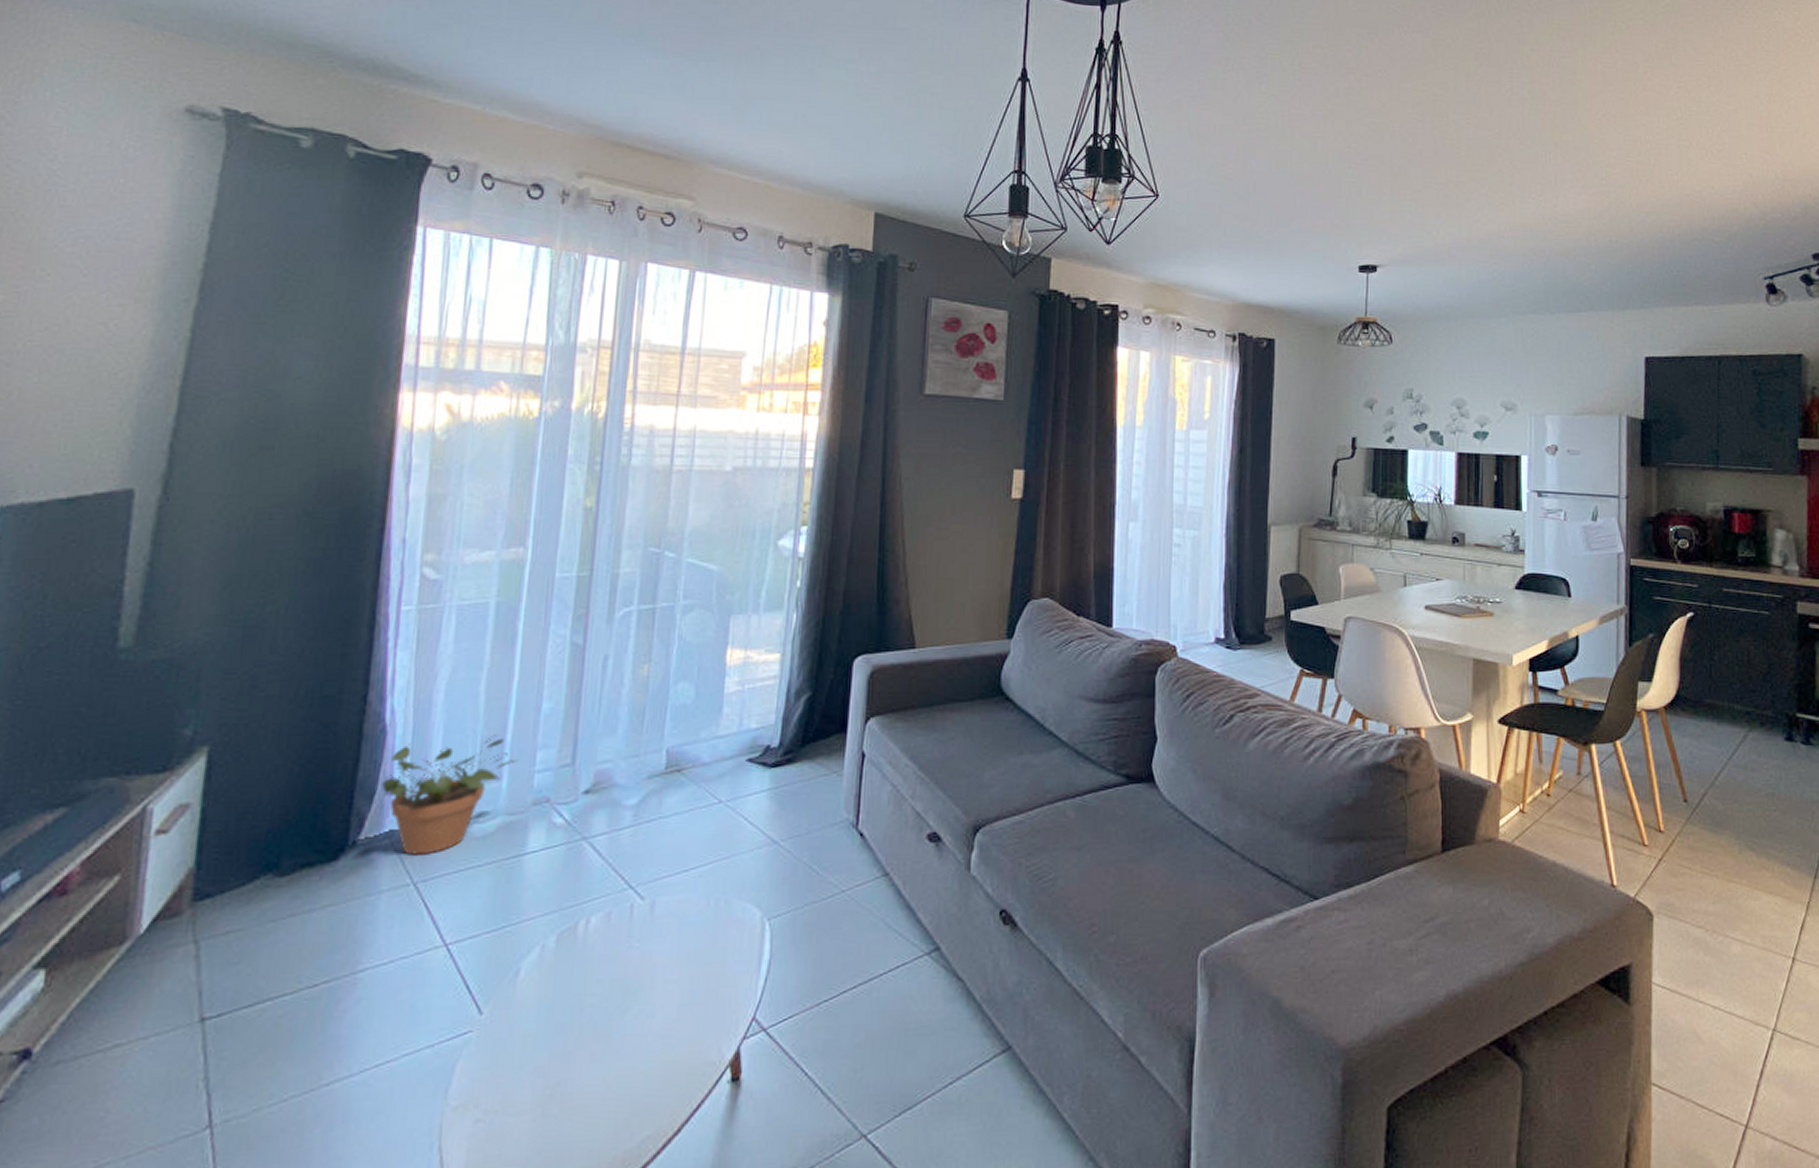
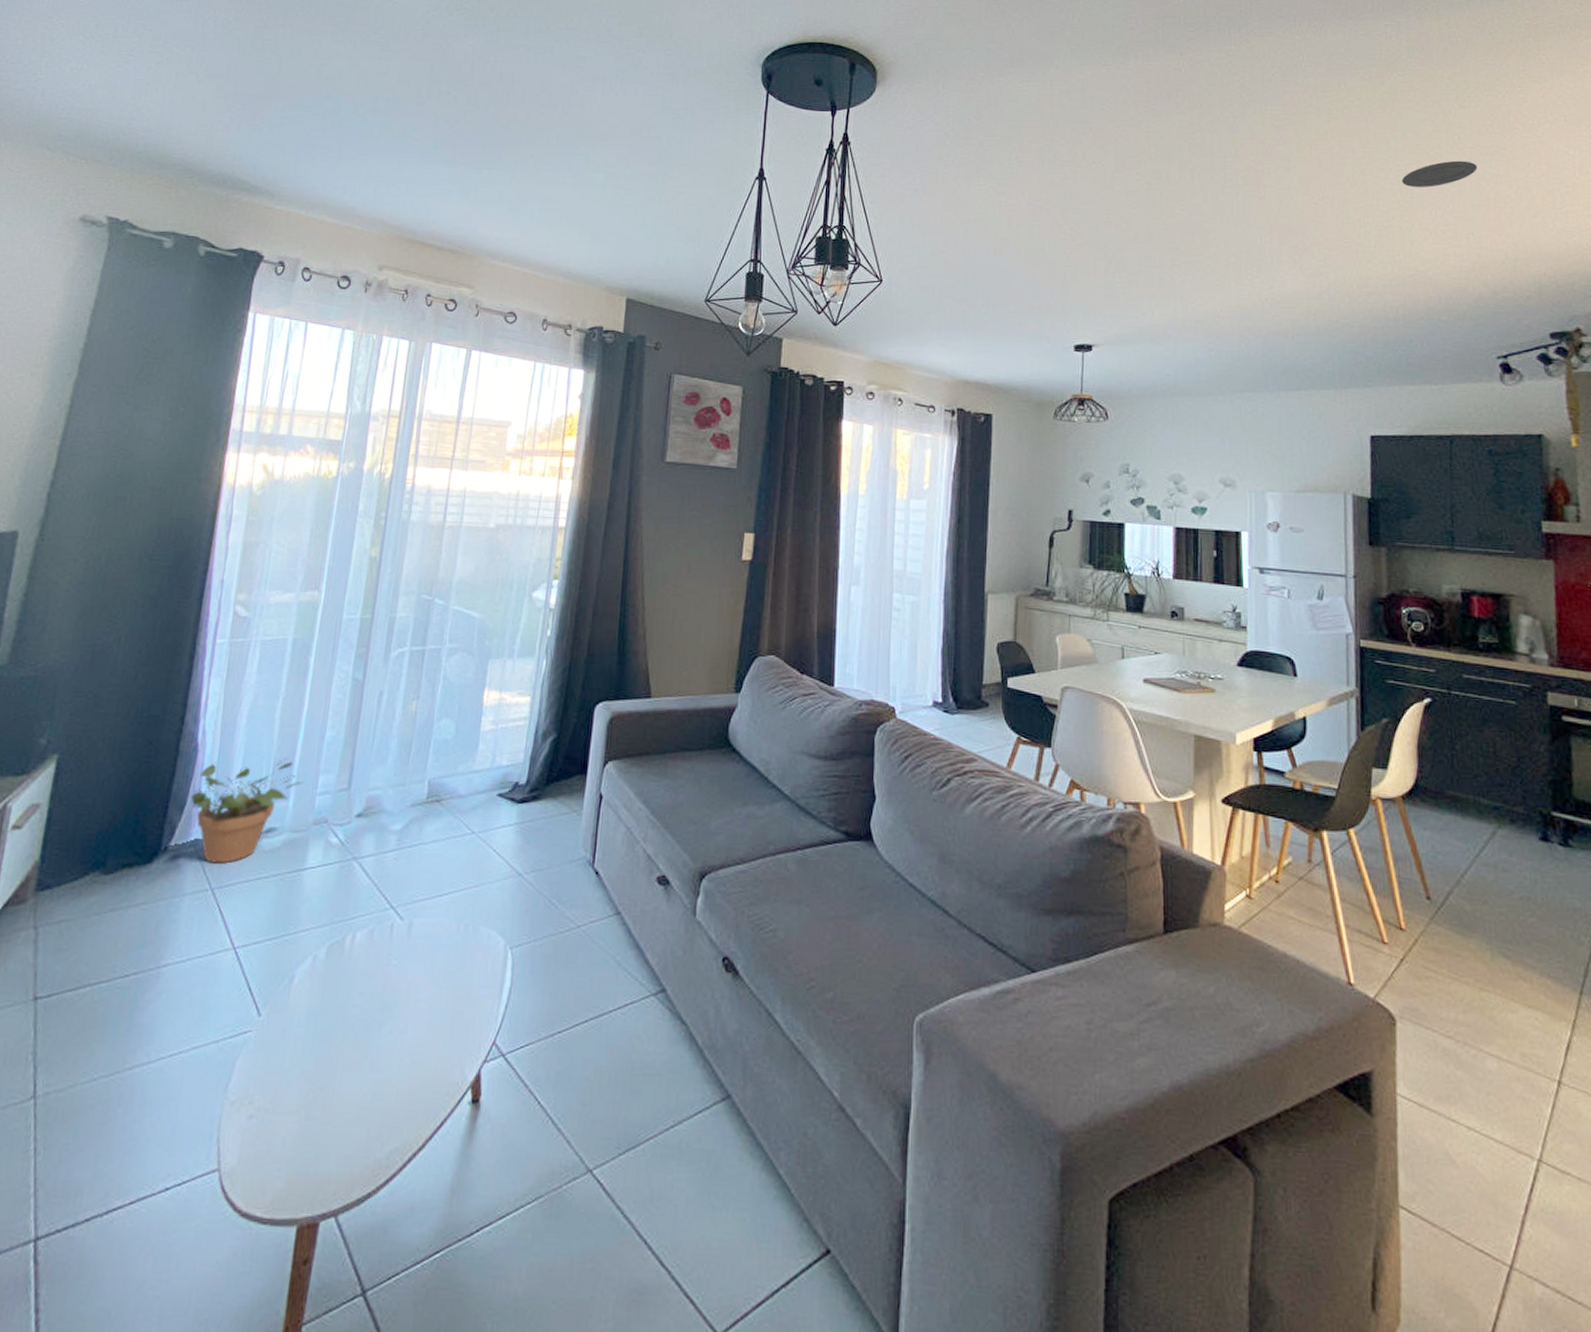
recessed light: none [1681,78,1753,106] -> present [1401,160,1478,188]

